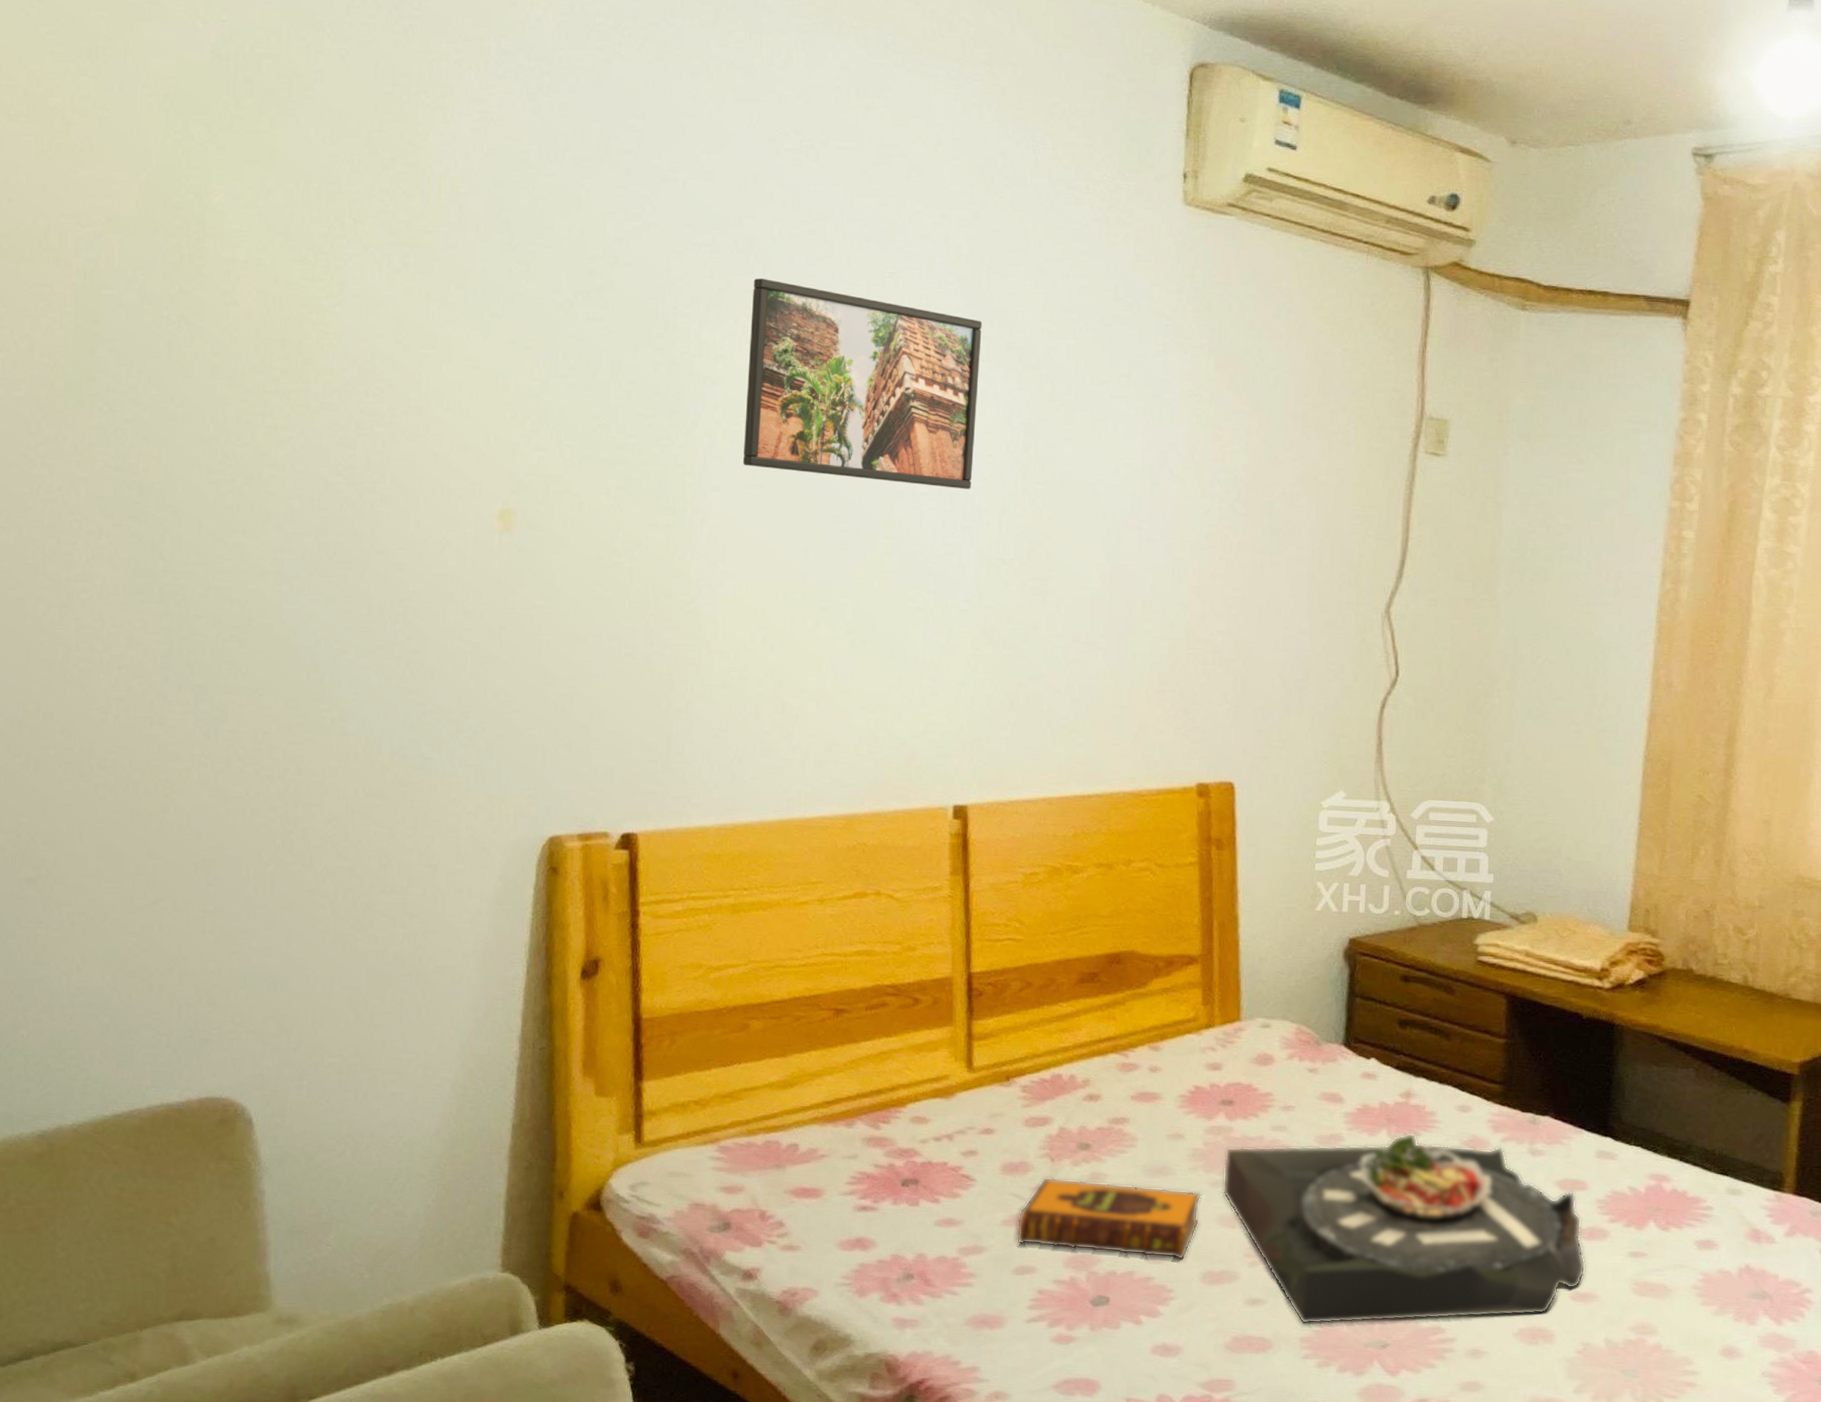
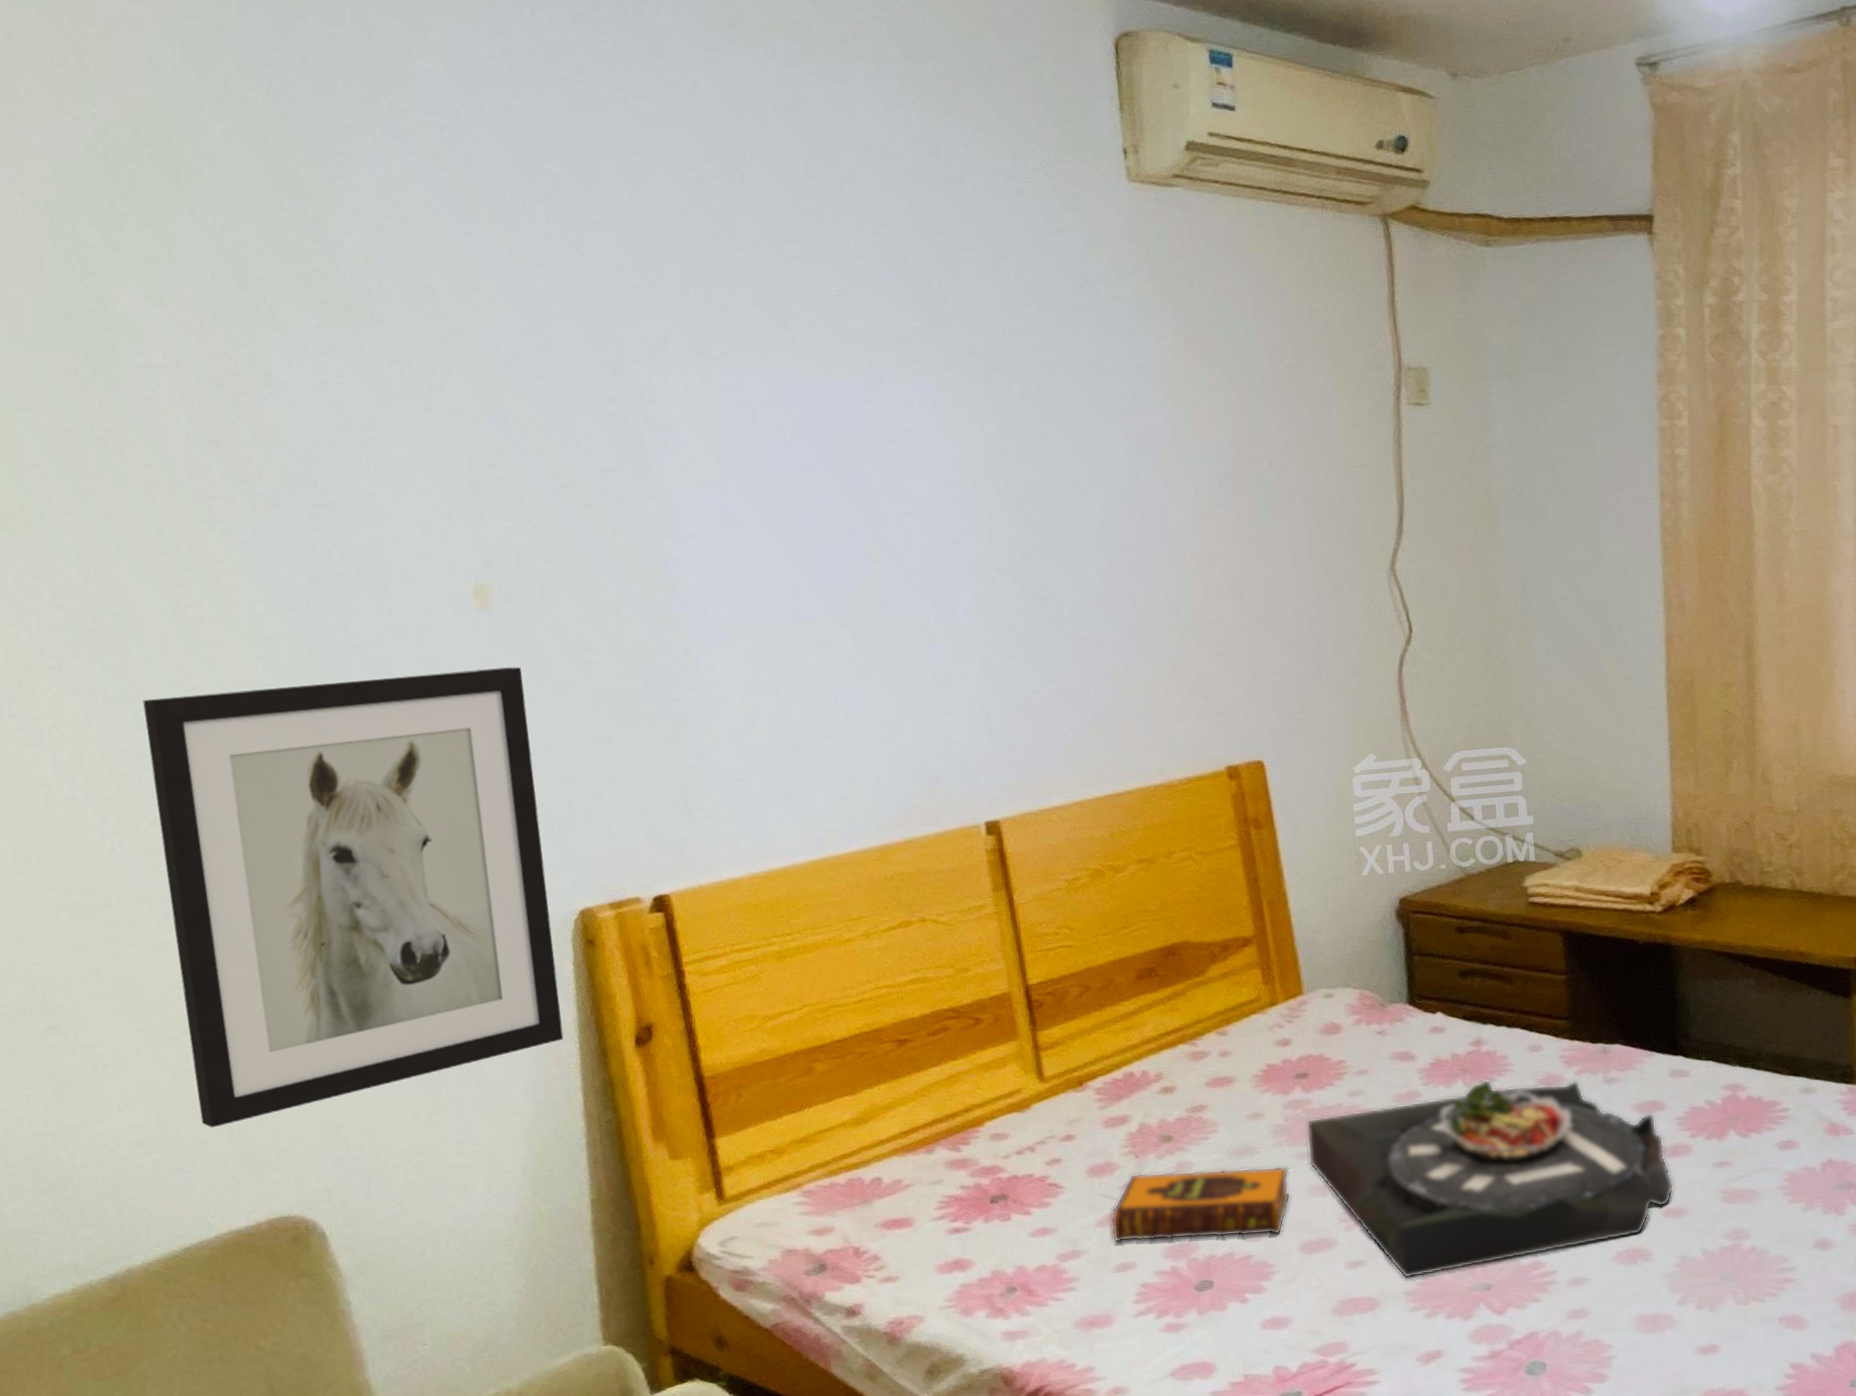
wall art: none [153,575,532,1000] -> present [143,667,564,1128]
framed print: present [742,277,982,489] -> none [697,312,954,509]

